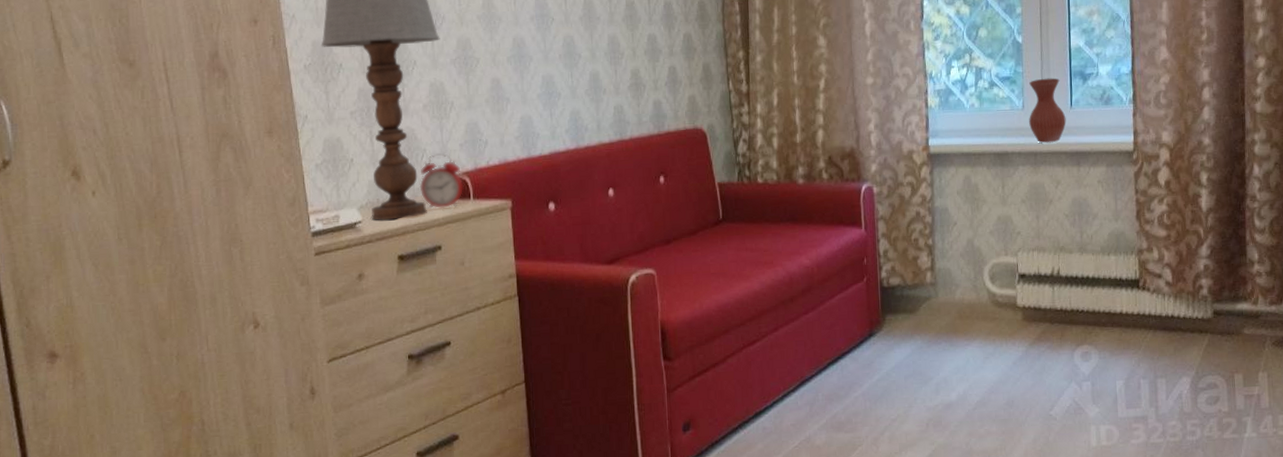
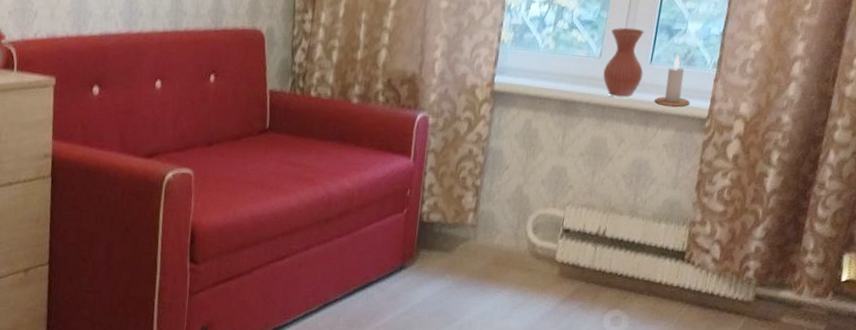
candle: none [1081,97,1115,145] -> present [654,55,691,107]

